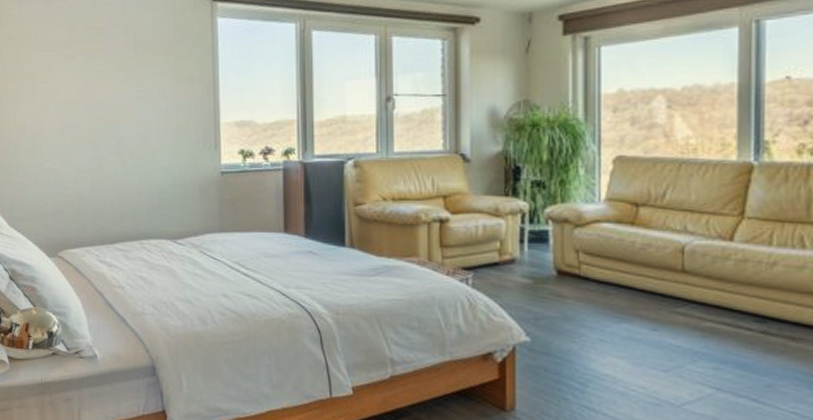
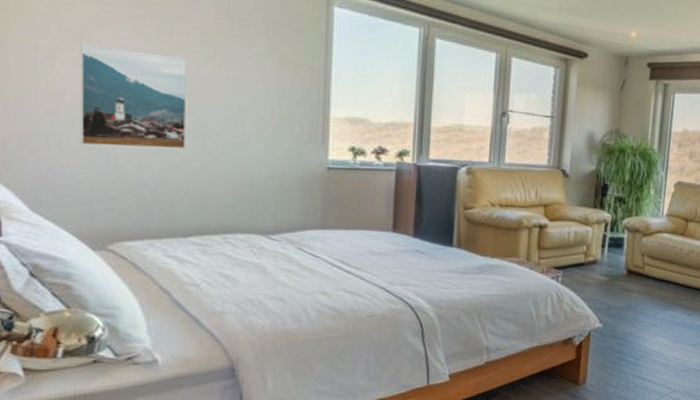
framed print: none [35,84,108,169] -> present [79,43,188,150]

